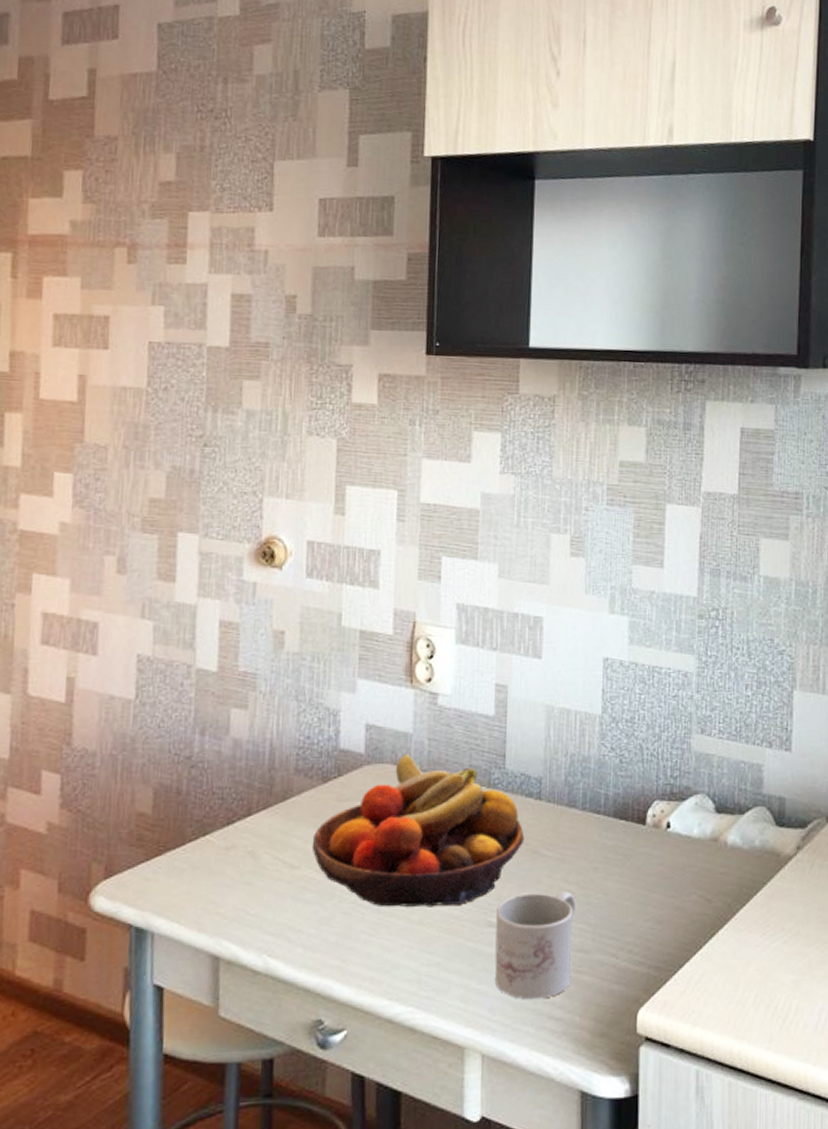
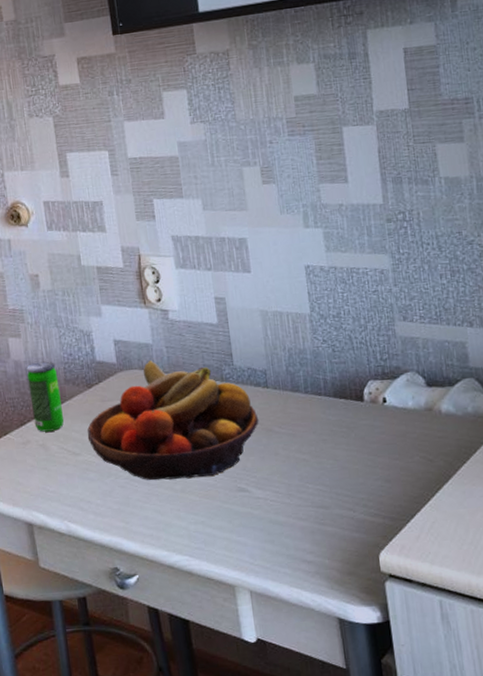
beverage can: none [245,743,287,835] -> present [27,361,64,432]
mug: present [494,891,575,1000] -> none [244,460,317,548]

